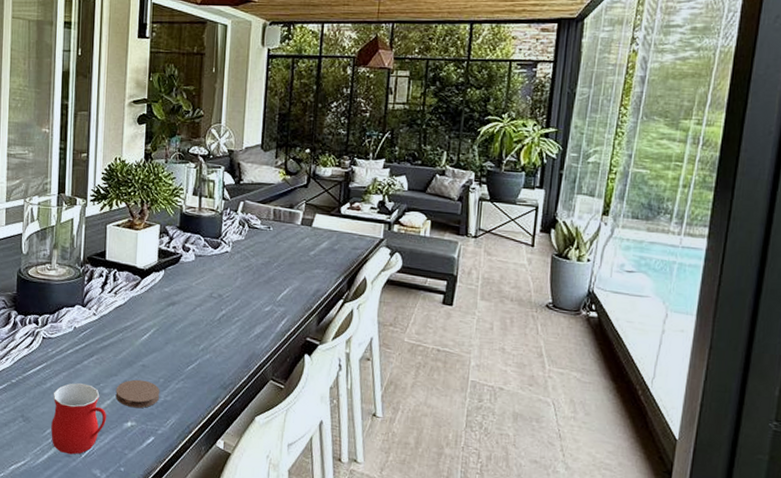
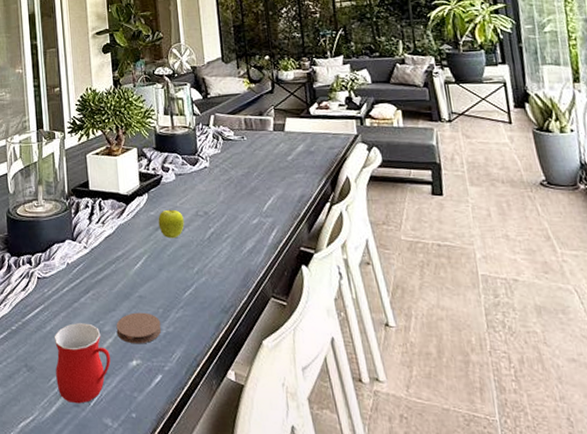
fruit: none [171,288,197,316] -> present [158,209,184,239]

